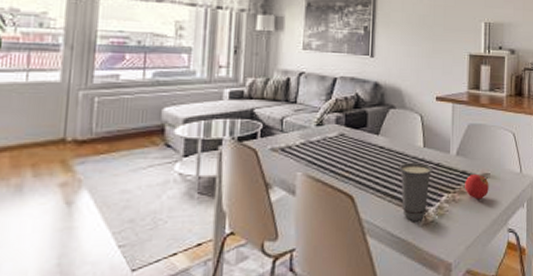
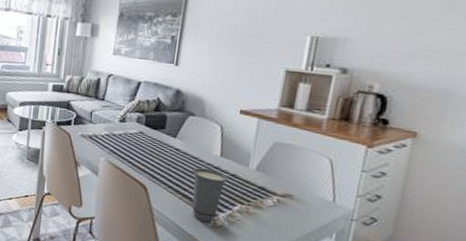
fruit: present [465,175,489,200] -> none [261,192,291,218]

